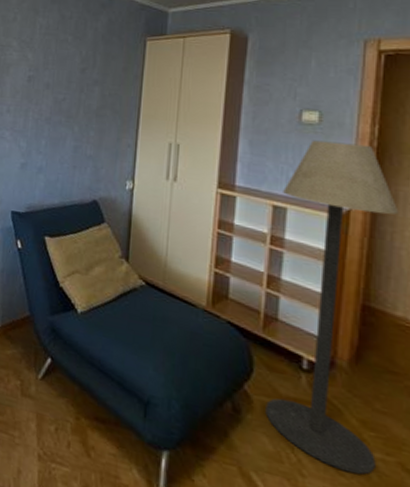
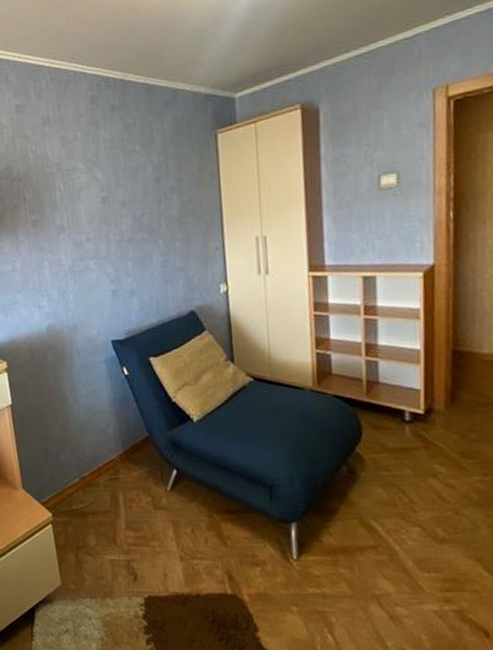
floor lamp: present [265,140,399,475] -> none [371,197,479,499]

